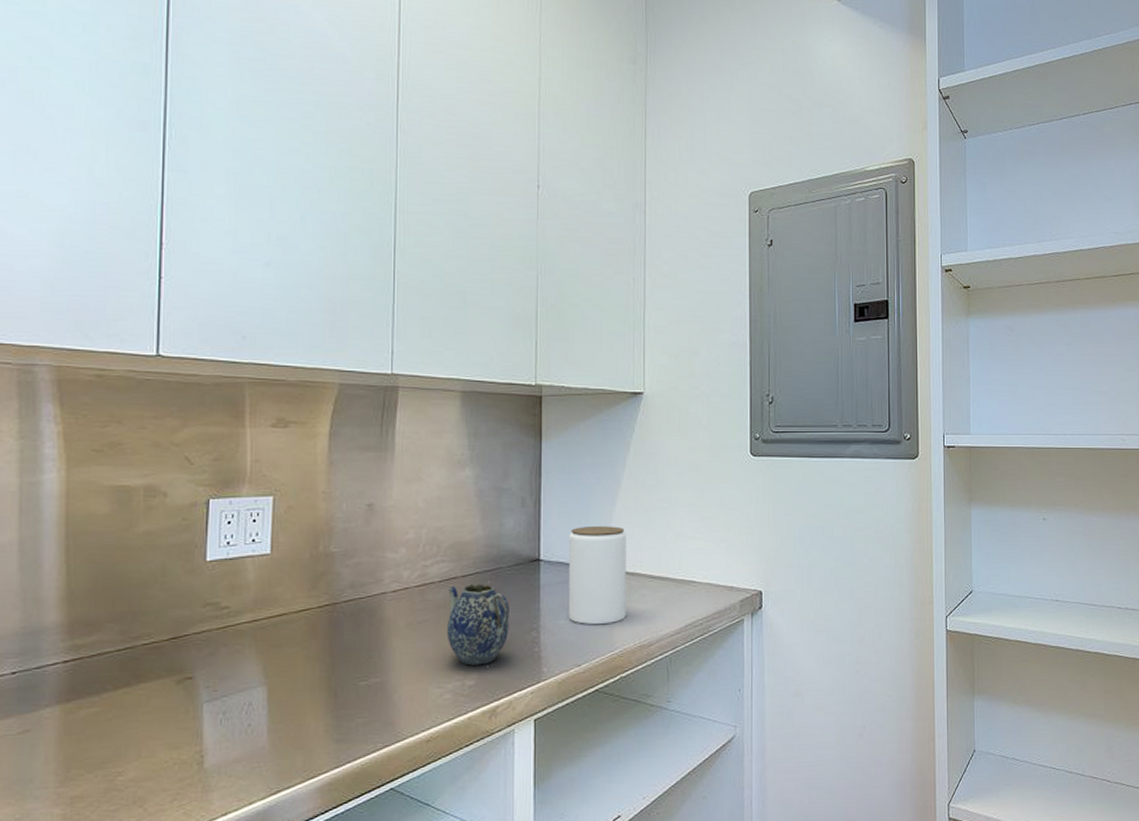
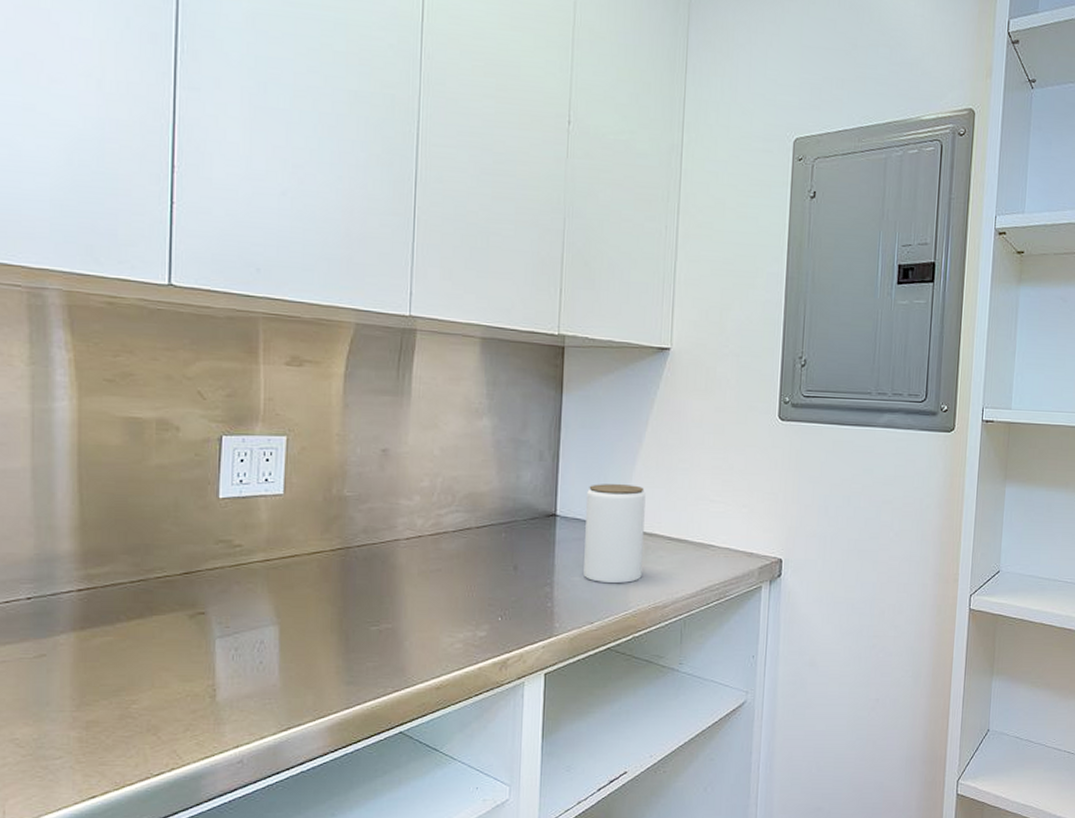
teapot: present [446,584,509,666] -> none [459,536,524,617]

